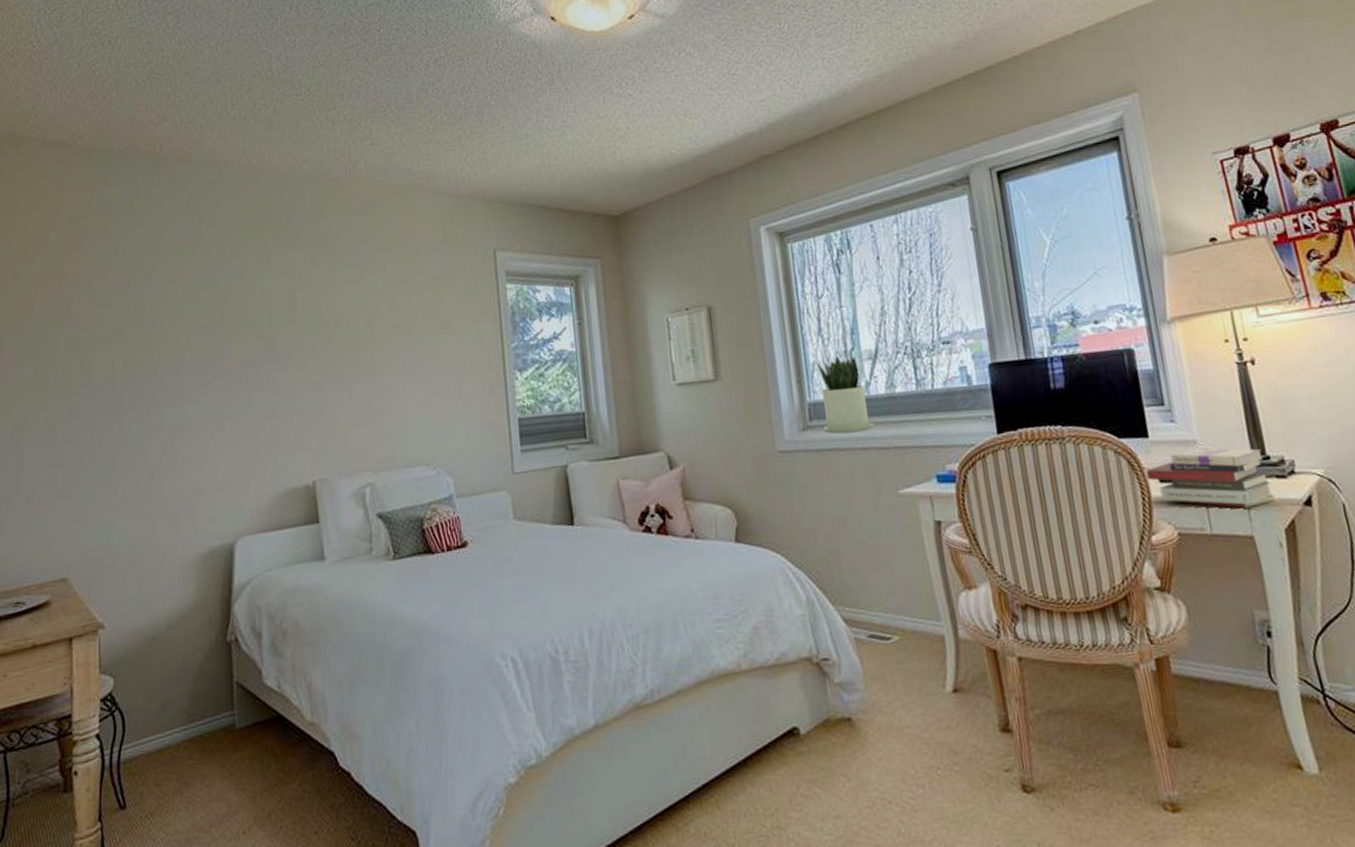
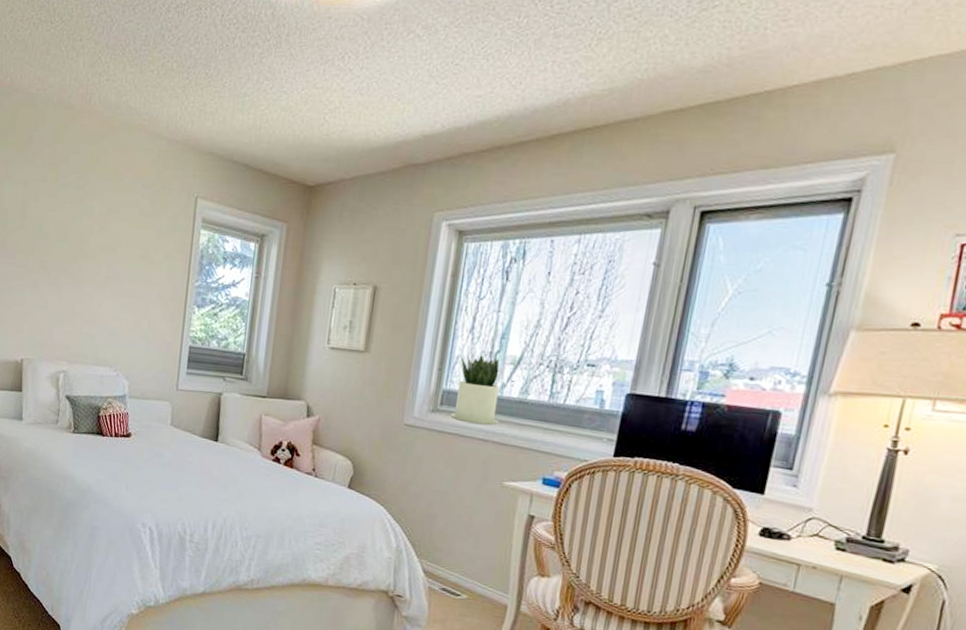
books: present [1145,447,1275,509] -> none [747,514,878,580]

